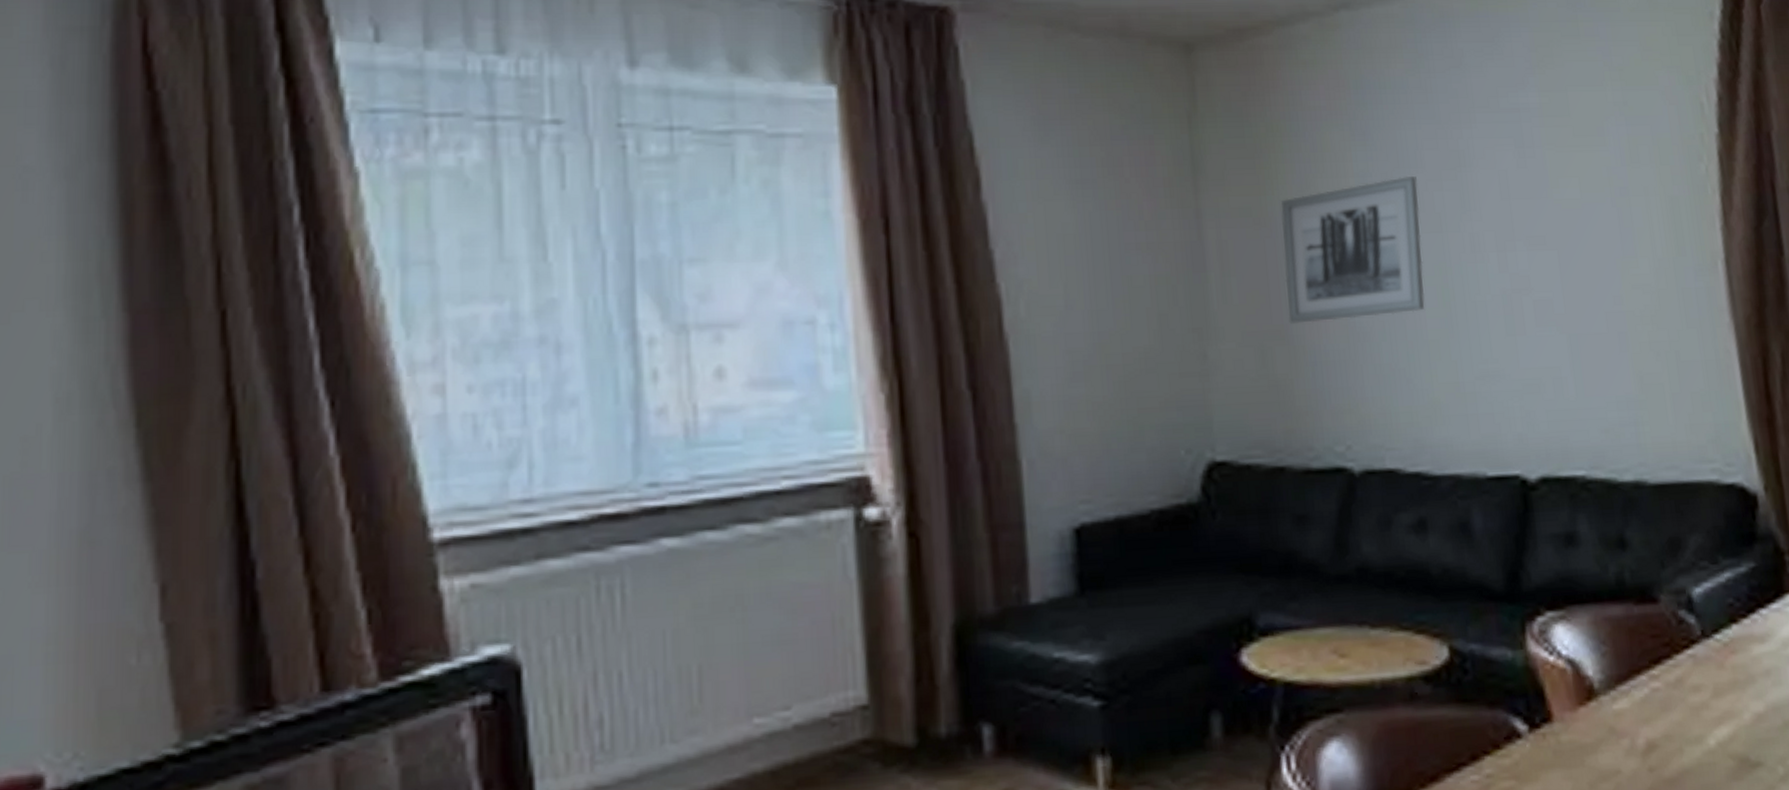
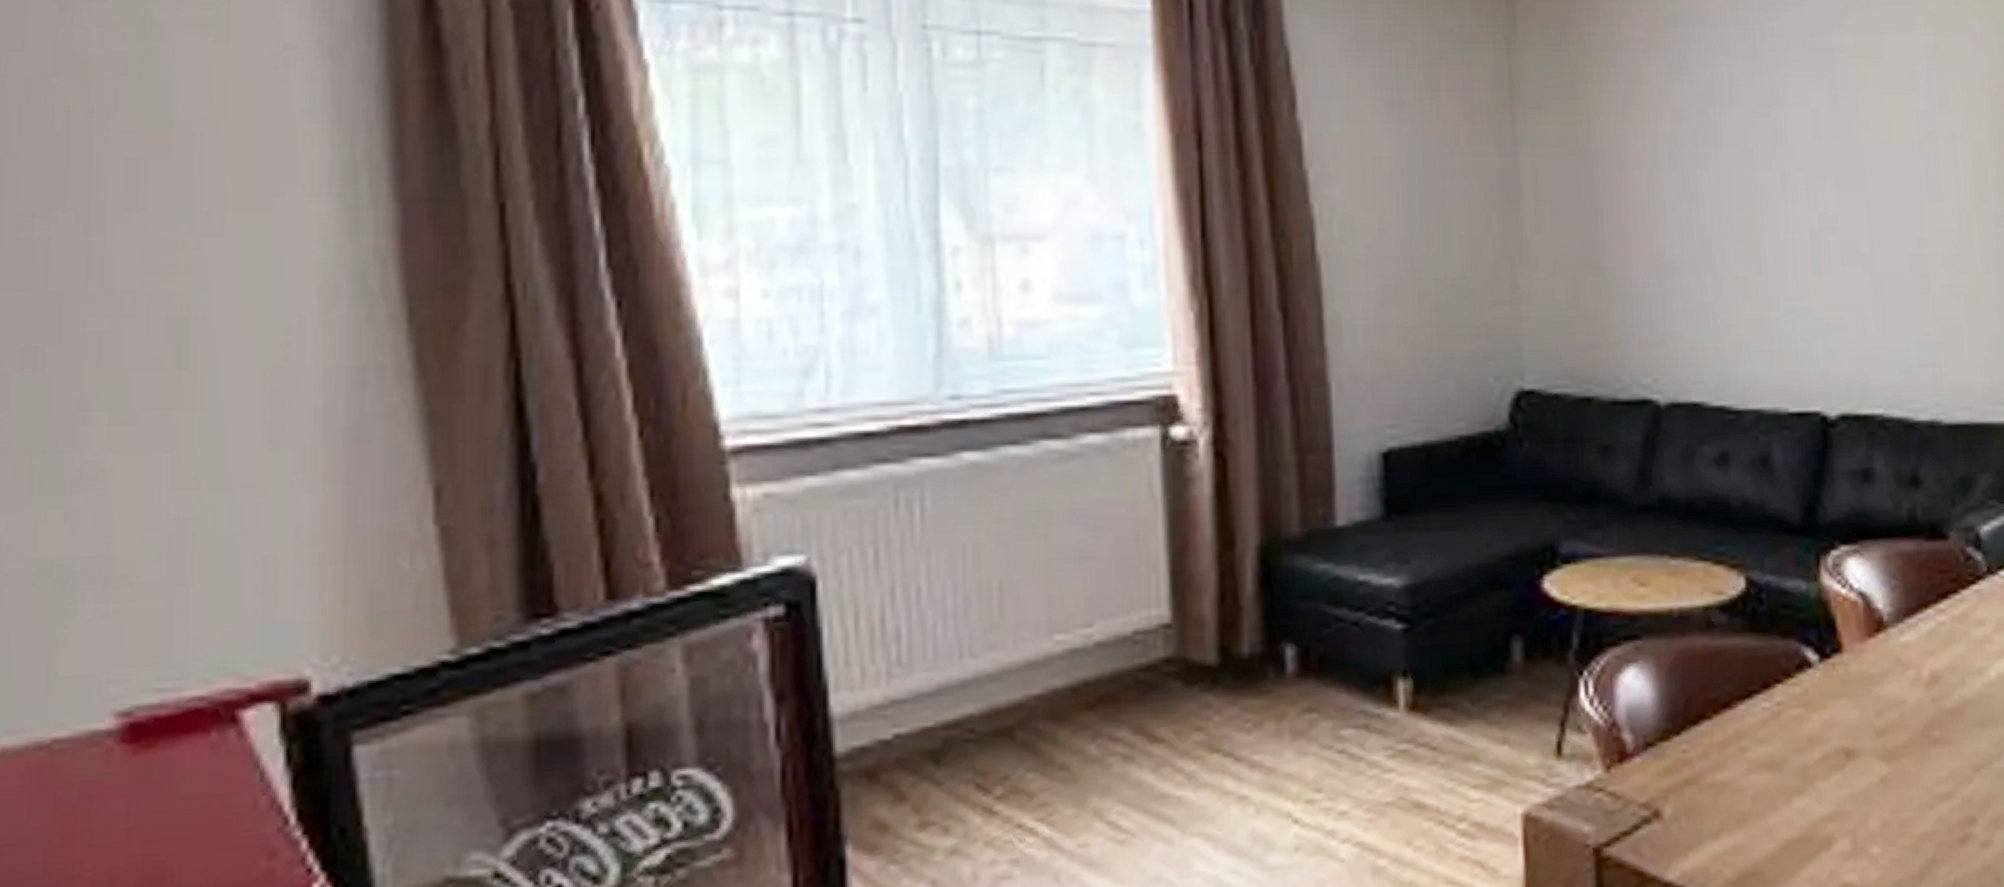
wall art: present [1280,176,1425,324] -> none [1596,112,1735,255]

